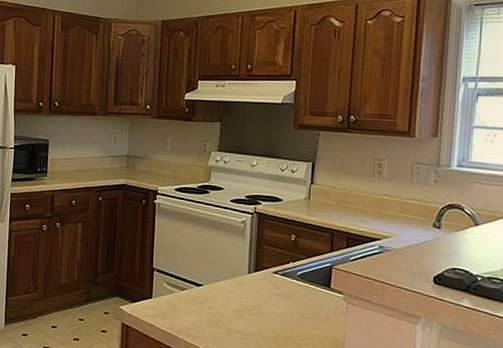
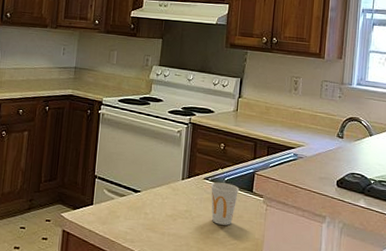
cup: none [281,276,315,324] -> present [210,182,240,225]

